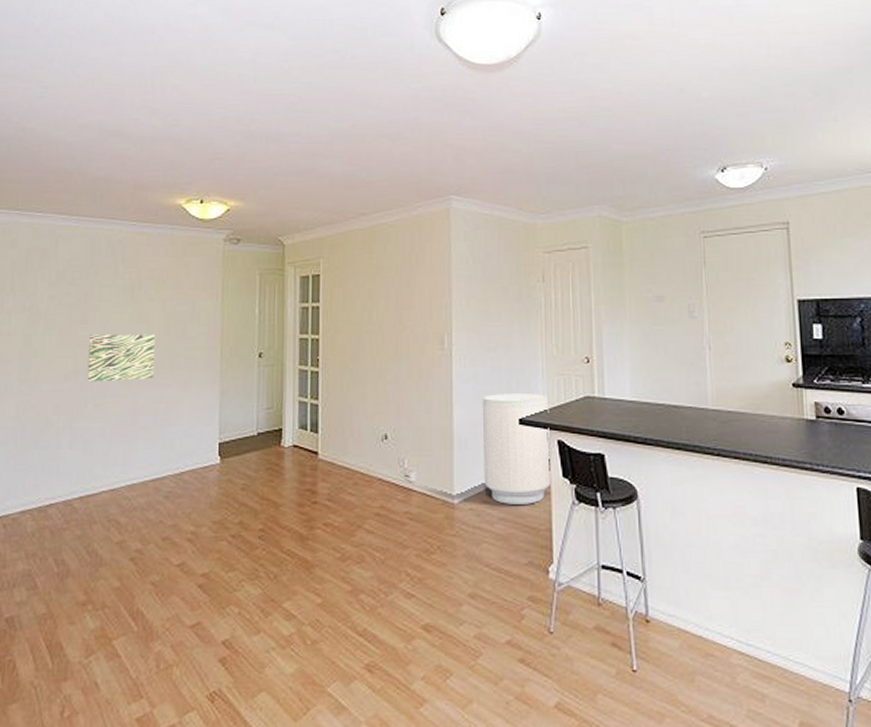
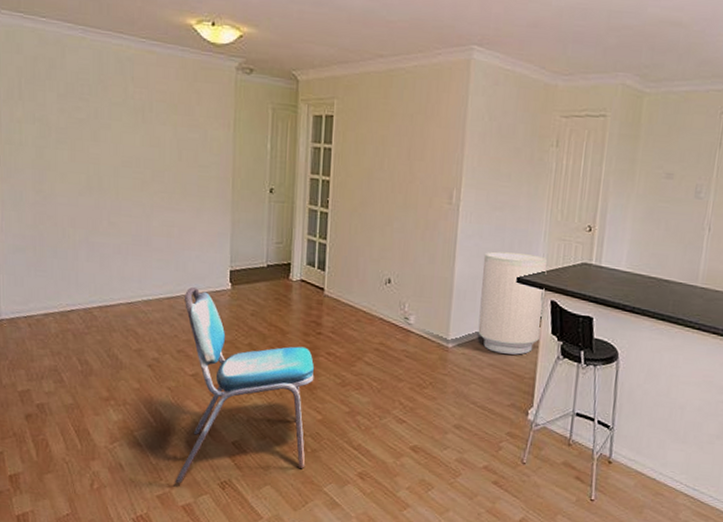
wall art: present [87,334,156,382] -> none [101,152,168,203]
dining chair: none [157,464,311,701] -> present [175,286,314,484]

